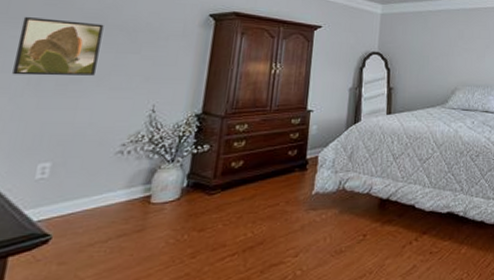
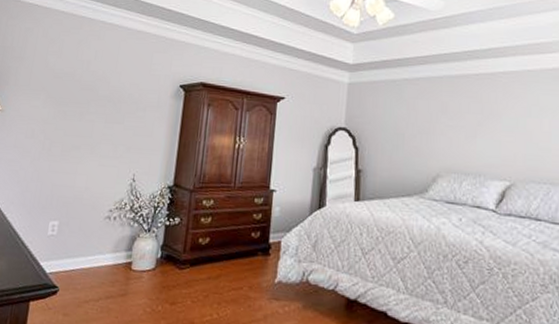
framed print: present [12,17,104,76] -> none [32,89,96,144]

